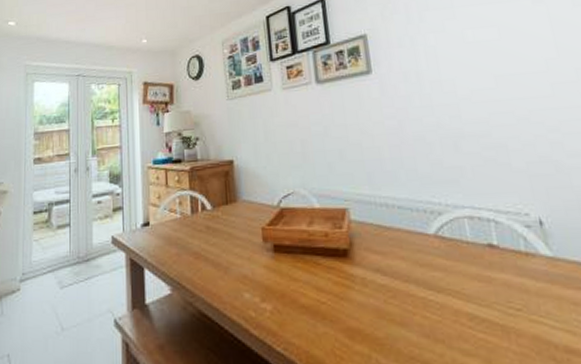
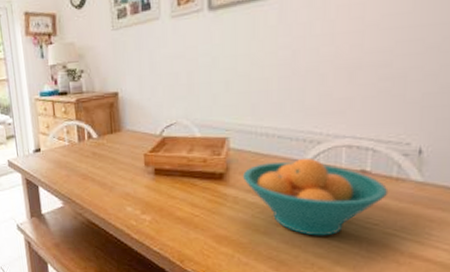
fruit bowl: none [368,230,523,326] -> present [243,157,389,236]

